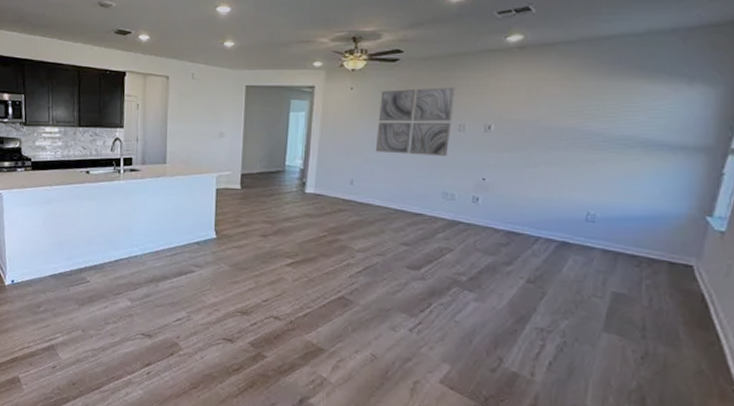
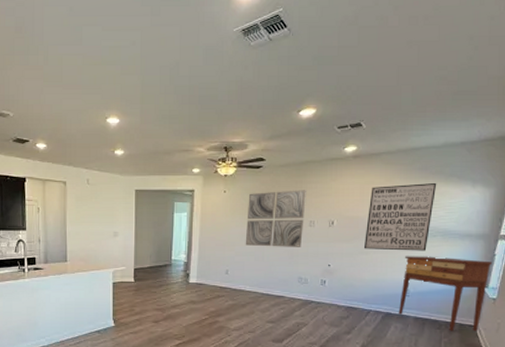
wall art: none [530,79,636,166] -> present [363,182,437,251]
console table: none [578,171,718,274] -> present [398,256,492,332]

